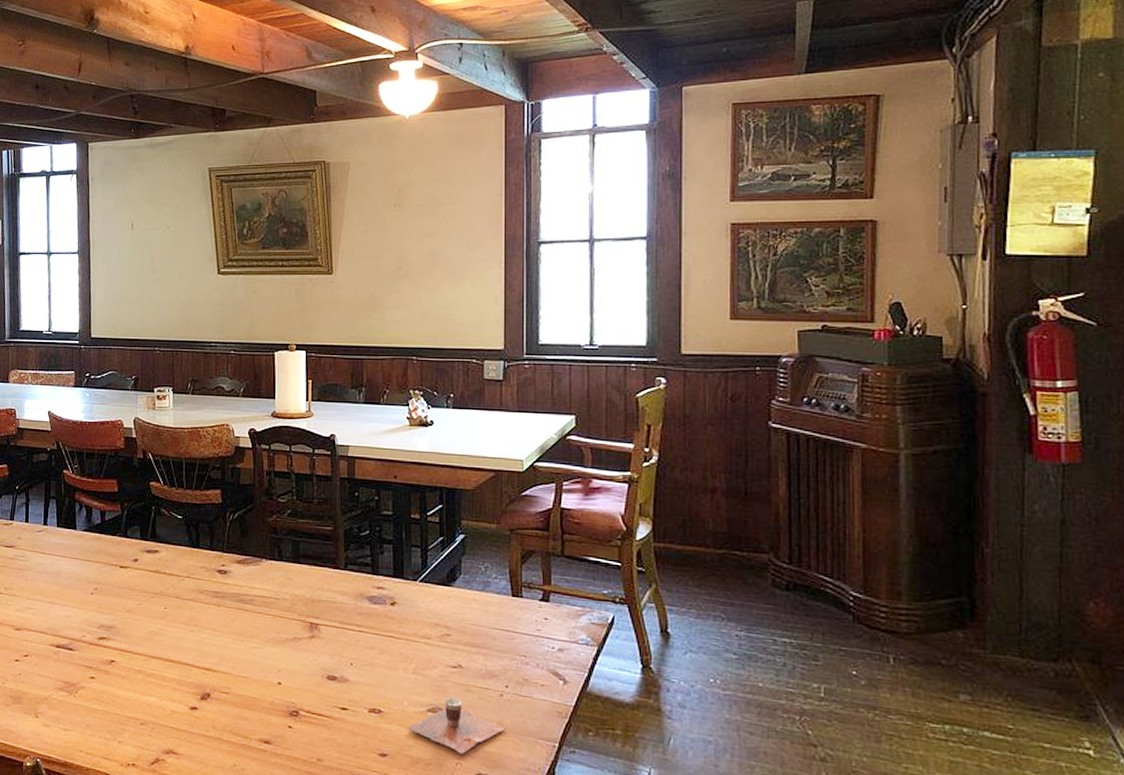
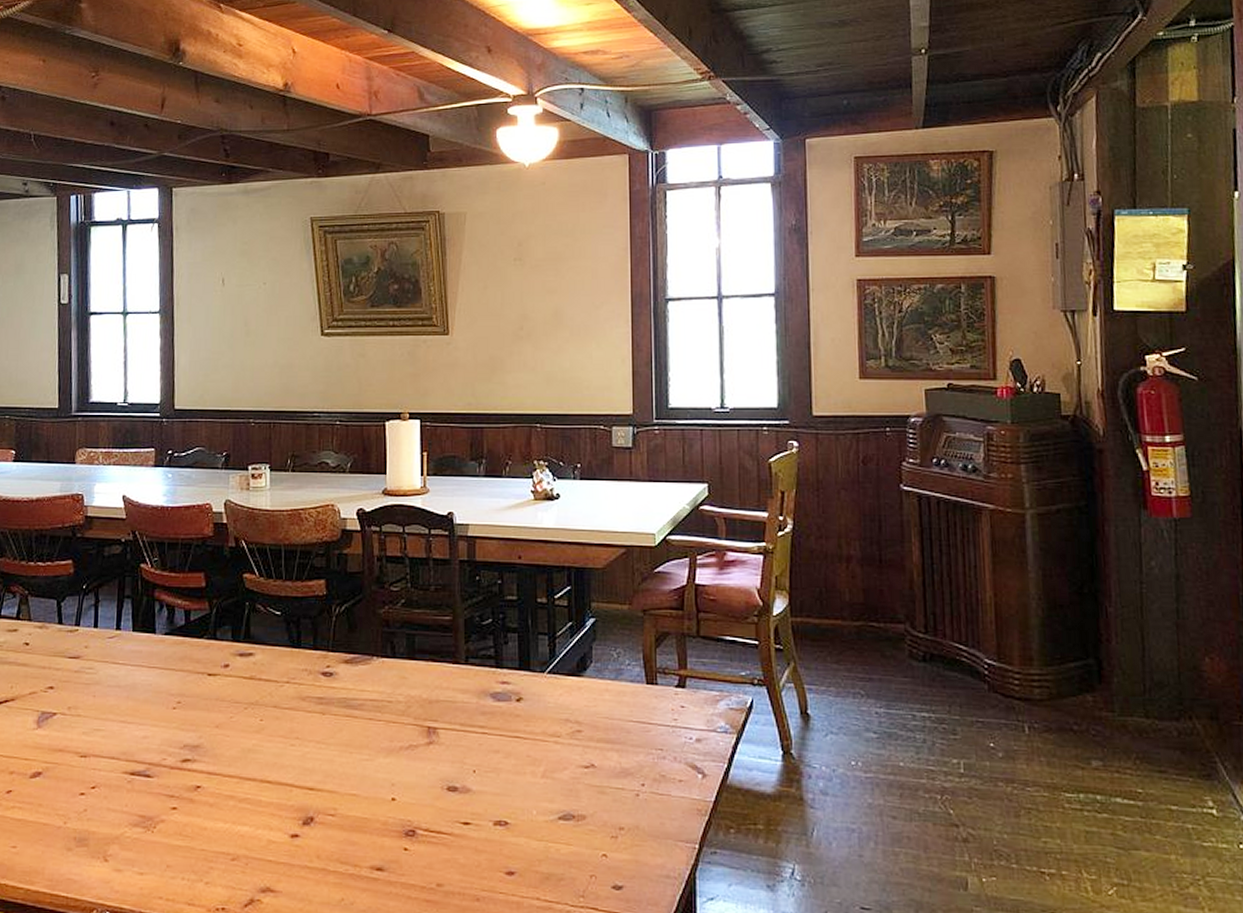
cup: present [407,697,506,754] -> none [536,801,643,865]

